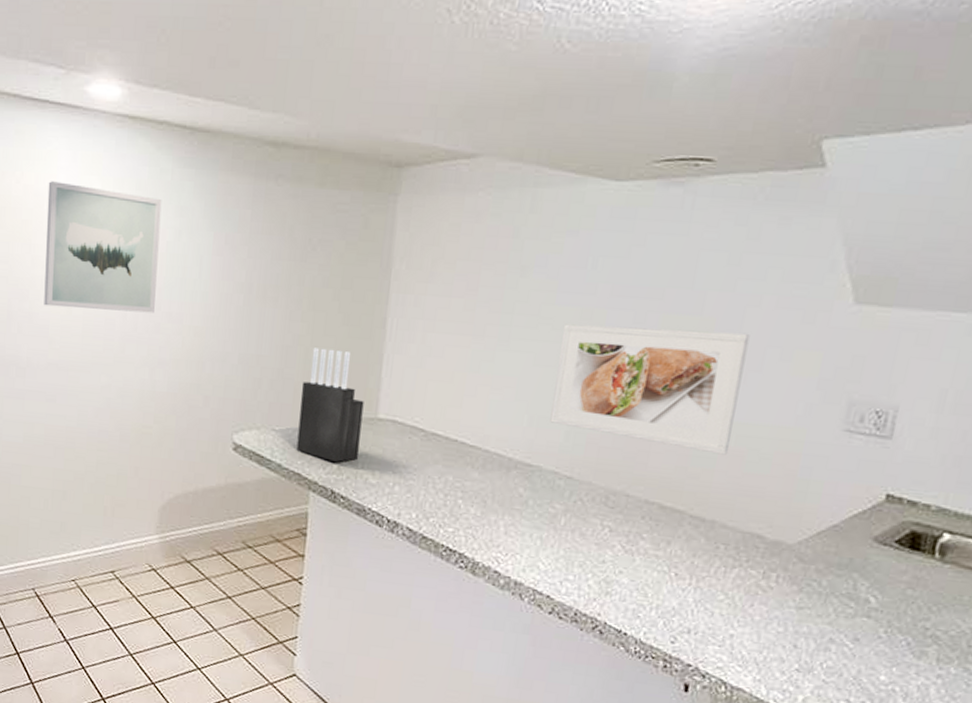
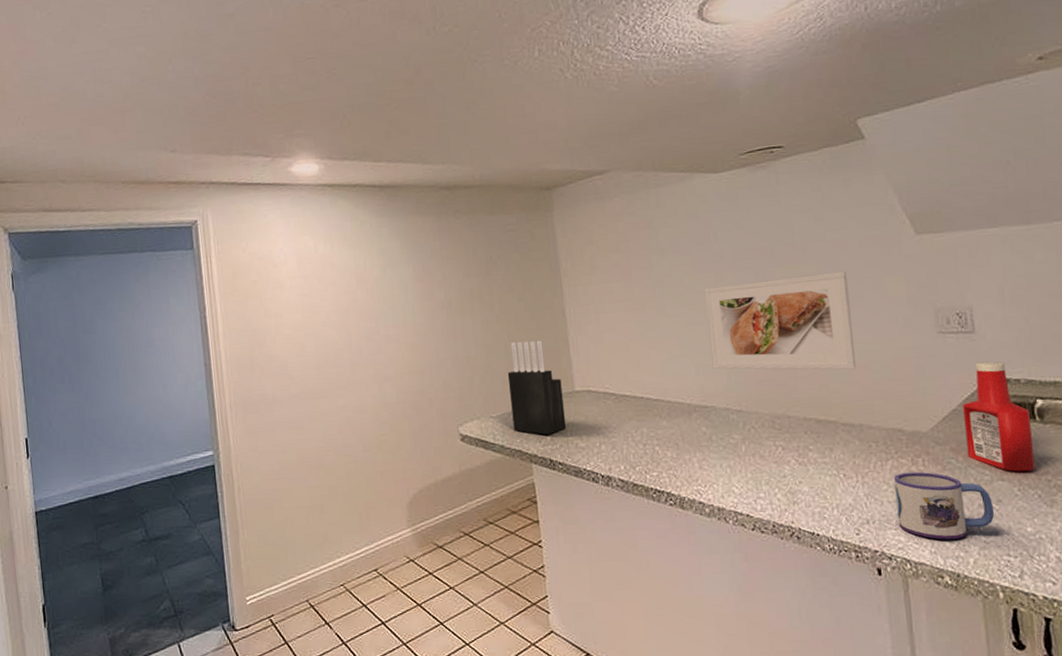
wall art: present [44,181,162,313] -> none [269,244,374,348]
mug: none [724,585,848,672] -> present [894,471,995,540]
ketchup bottle: none [834,475,930,614] -> present [963,361,1036,472]

